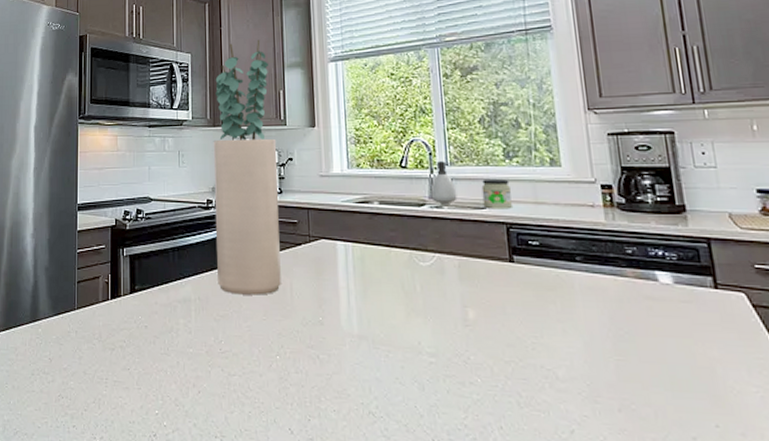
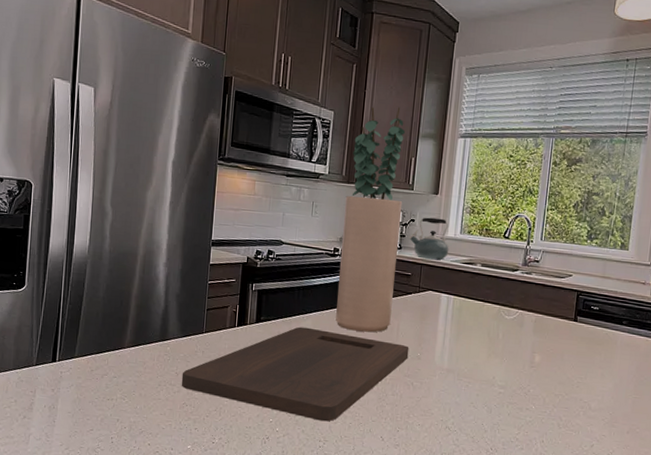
cutting board: none [55,294,309,411] -> present [181,327,409,422]
kettle: none [288,153,338,202] -> present [408,217,449,260]
soap dispenser: present [430,161,457,203] -> none [524,236,548,271]
jar: present [481,180,512,209] -> none [563,255,587,280]

